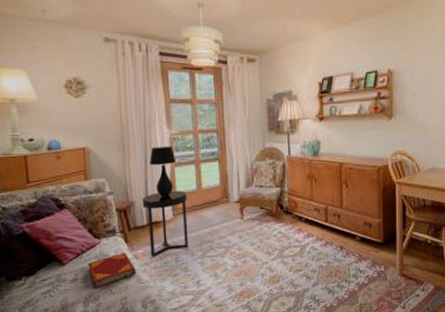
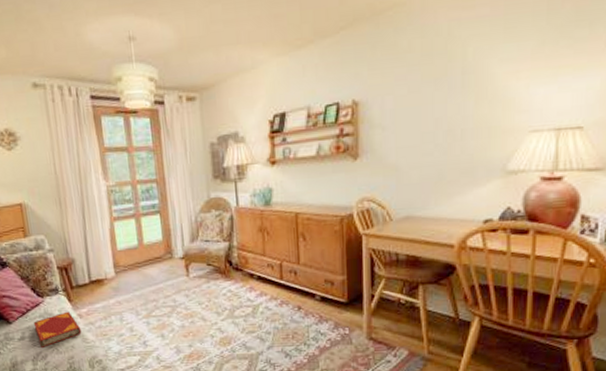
side table: present [142,190,189,257] -> none [82,246,133,317]
table lamp: present [150,145,177,197] -> none [87,198,116,254]

